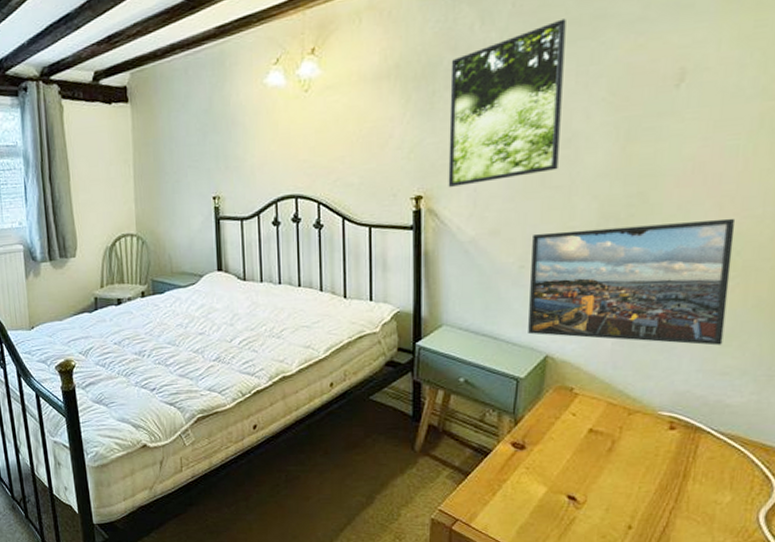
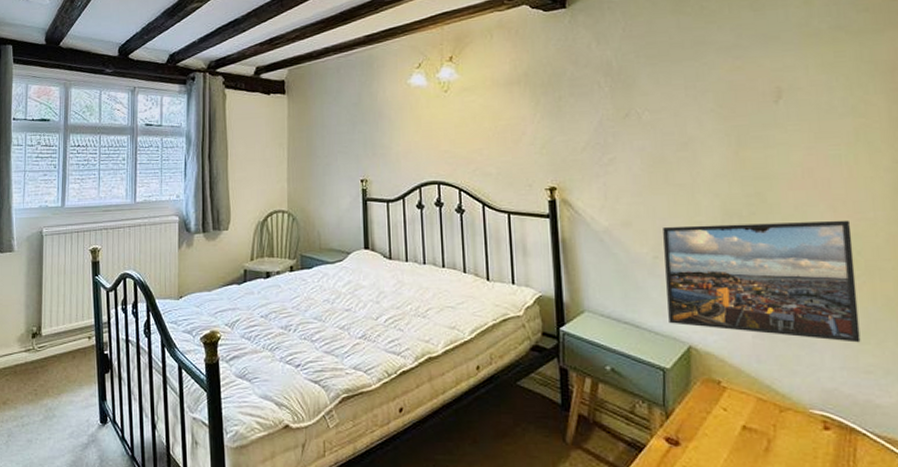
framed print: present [448,18,566,187] -> none [573,43,679,180]

